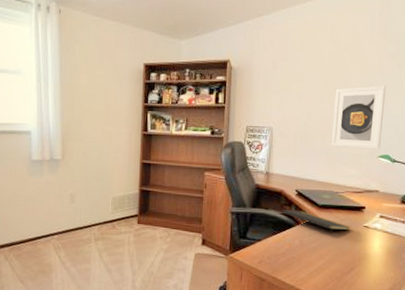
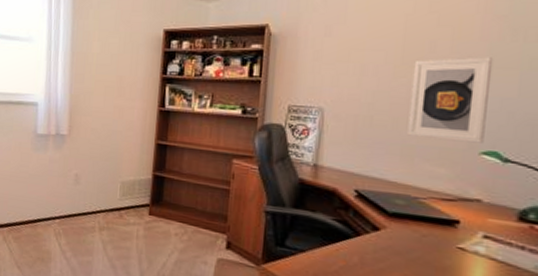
notepad: present [282,210,351,237] -> none [334,214,437,258]

